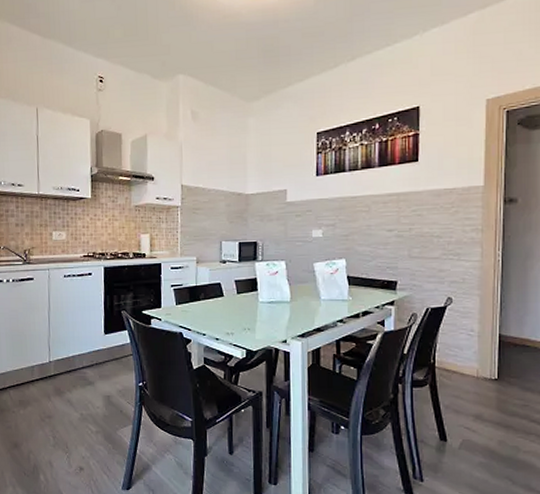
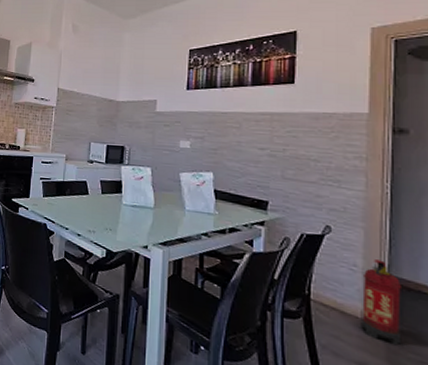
fire extinguisher: none [477,322,509,395] -> present [360,259,402,346]

